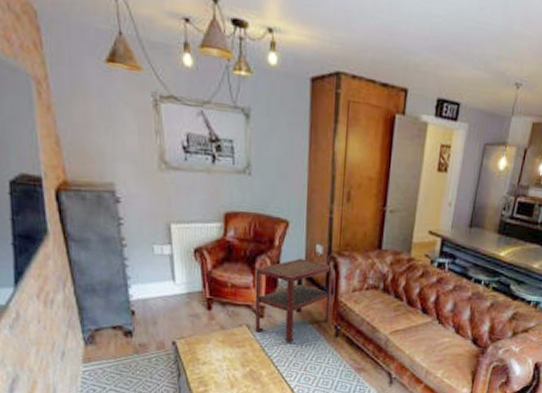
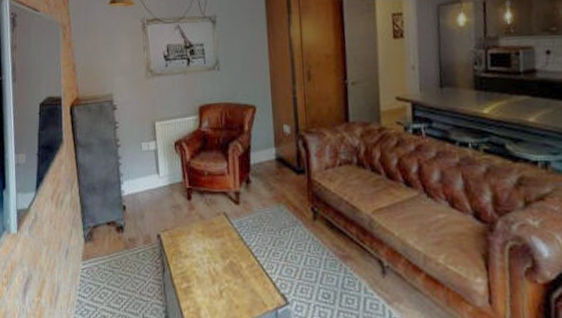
side table: present [254,258,334,343] -> none [229,140,306,230]

